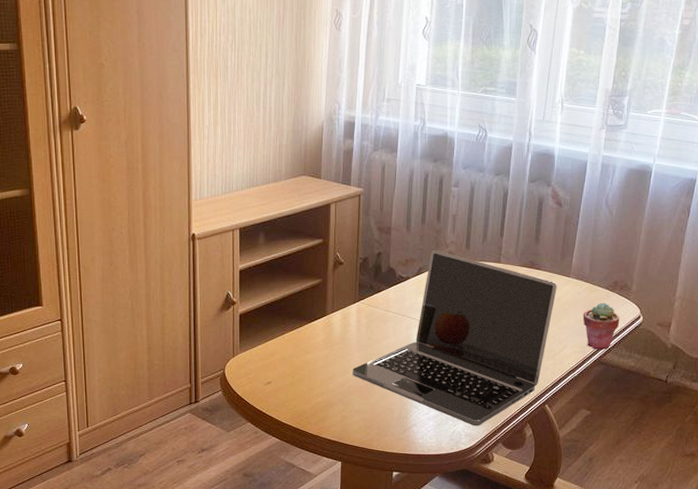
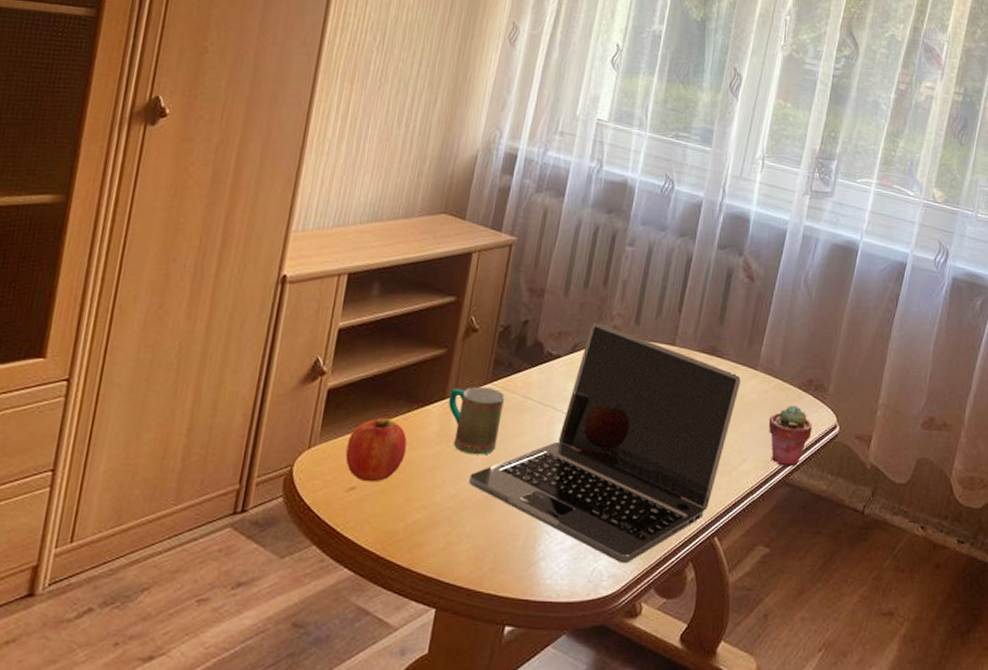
fruit: none [260,333,303,378] -> present [345,418,407,482]
mug: none [328,305,370,355] -> present [448,386,505,455]

